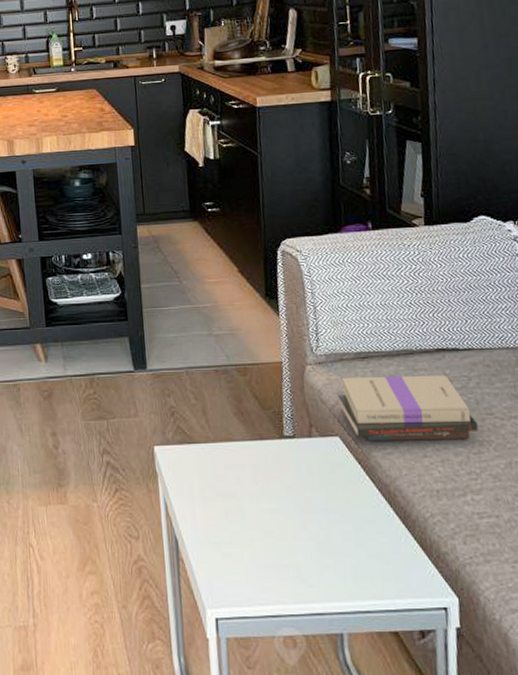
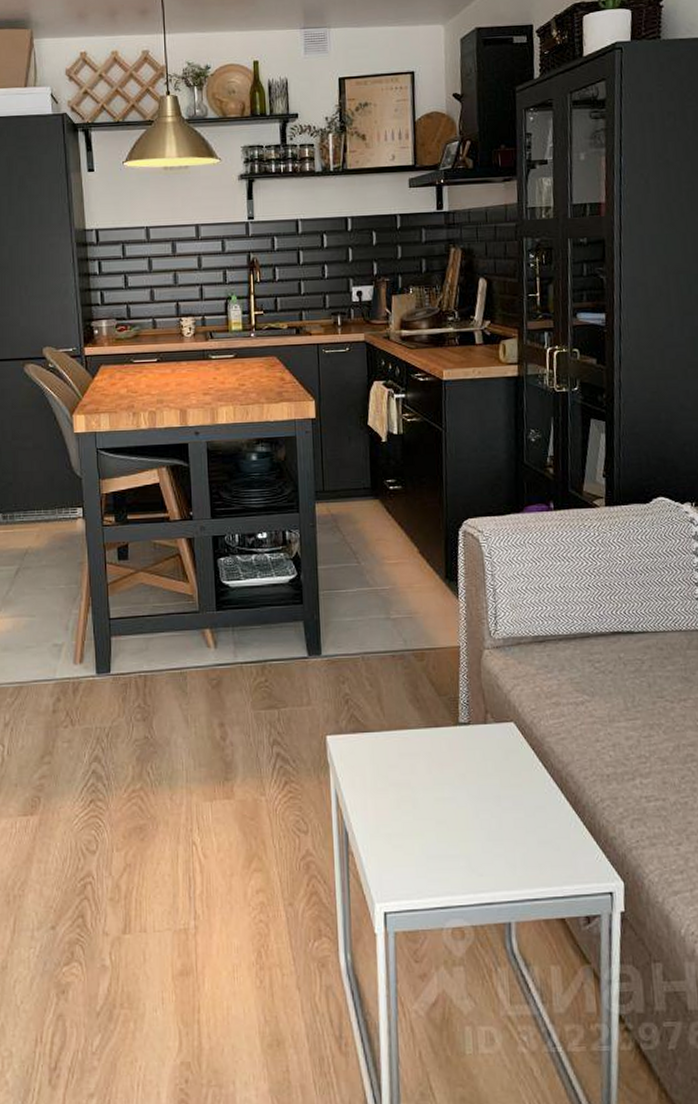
books: present [337,374,479,441] -> none [514,658,650,727]

